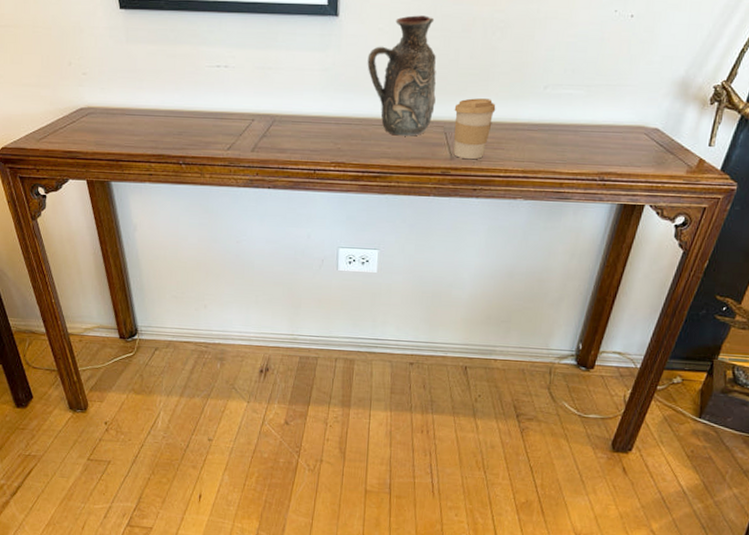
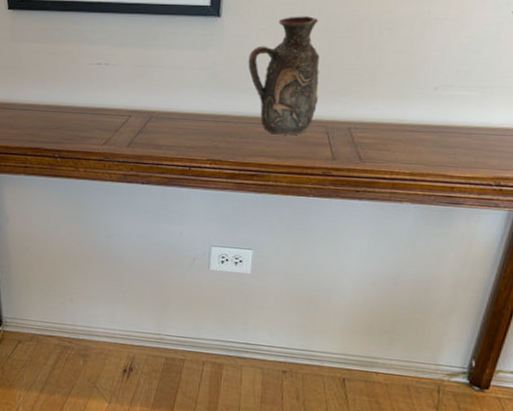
coffee cup: present [453,98,496,160] -> none [335,98,382,161]

